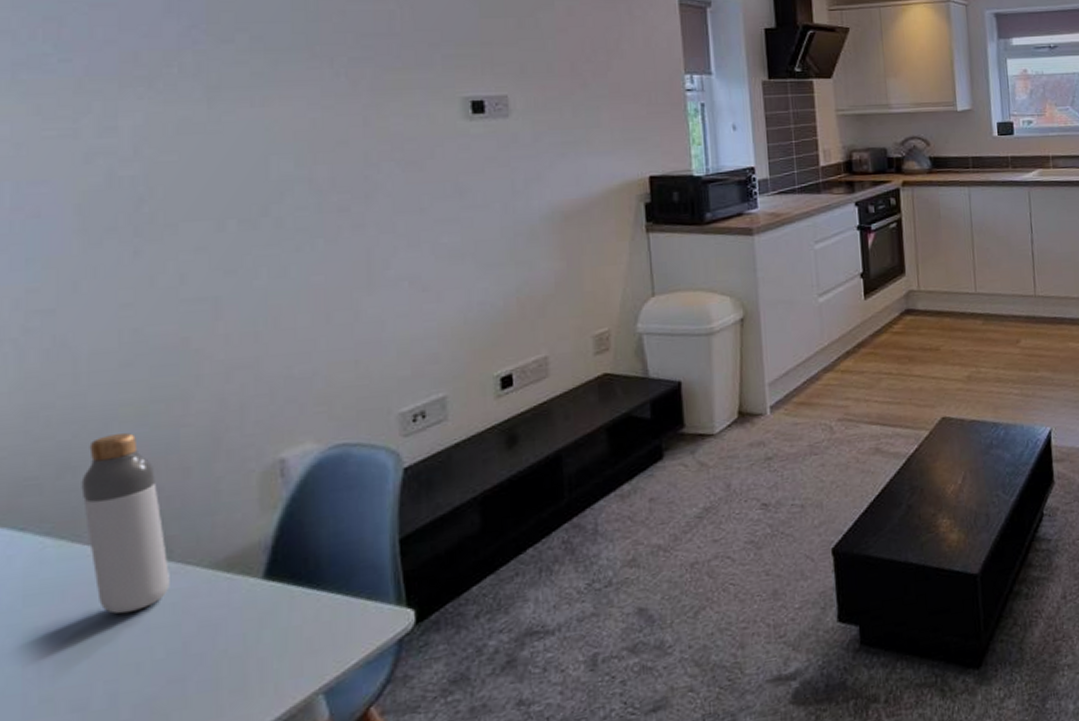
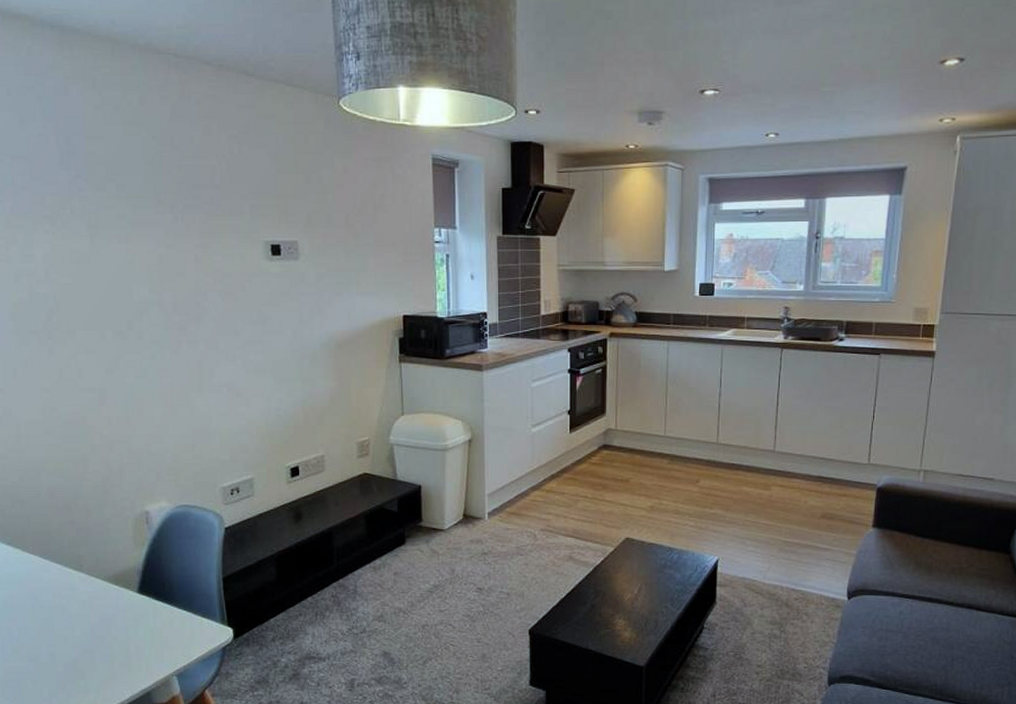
bottle: present [81,433,170,614] -> none [26,481,82,603]

